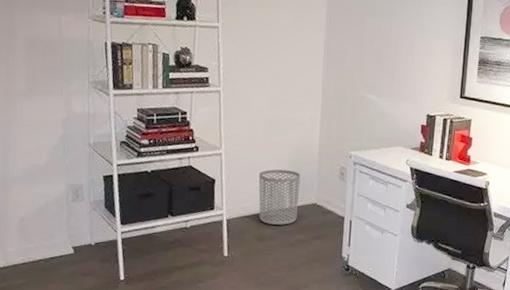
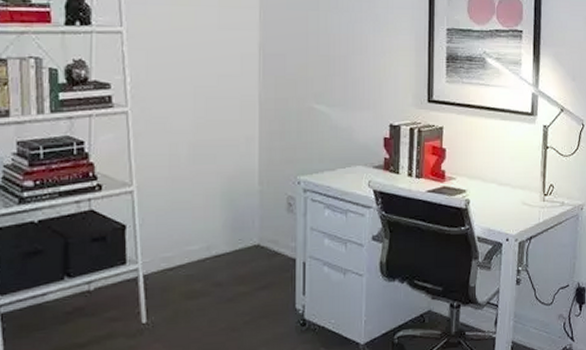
waste bin: present [258,169,301,225] -> none [183,205,238,277]

